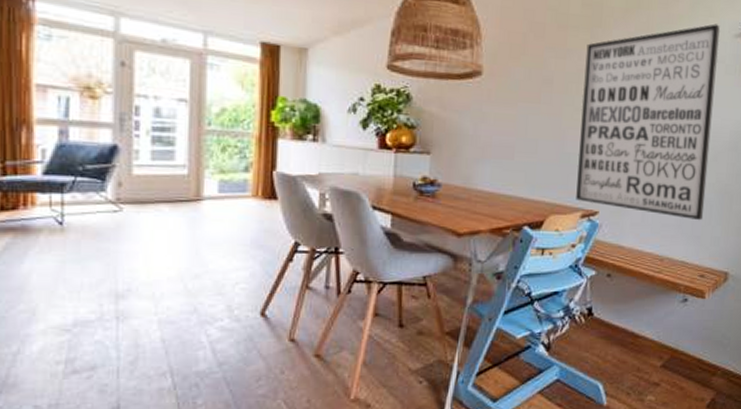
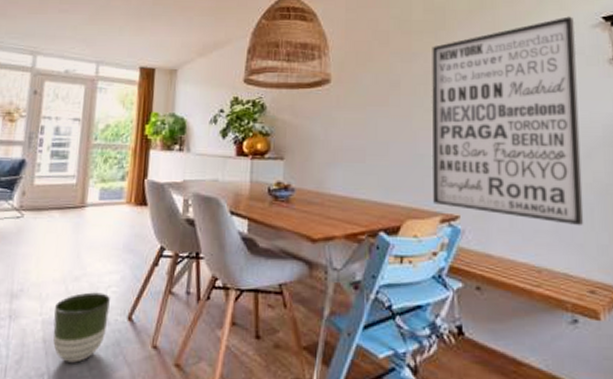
planter: none [171,290,238,360] -> present [53,292,110,363]

